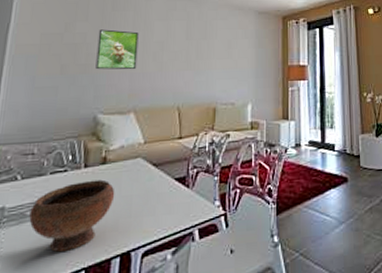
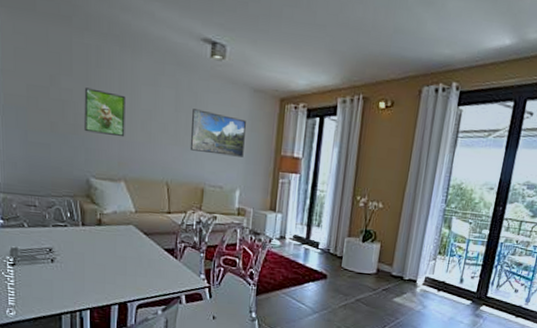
bowl: present [29,179,115,252] -> none [39,237,111,292]
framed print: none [201,35,253,73] -> present [190,109,246,157]

